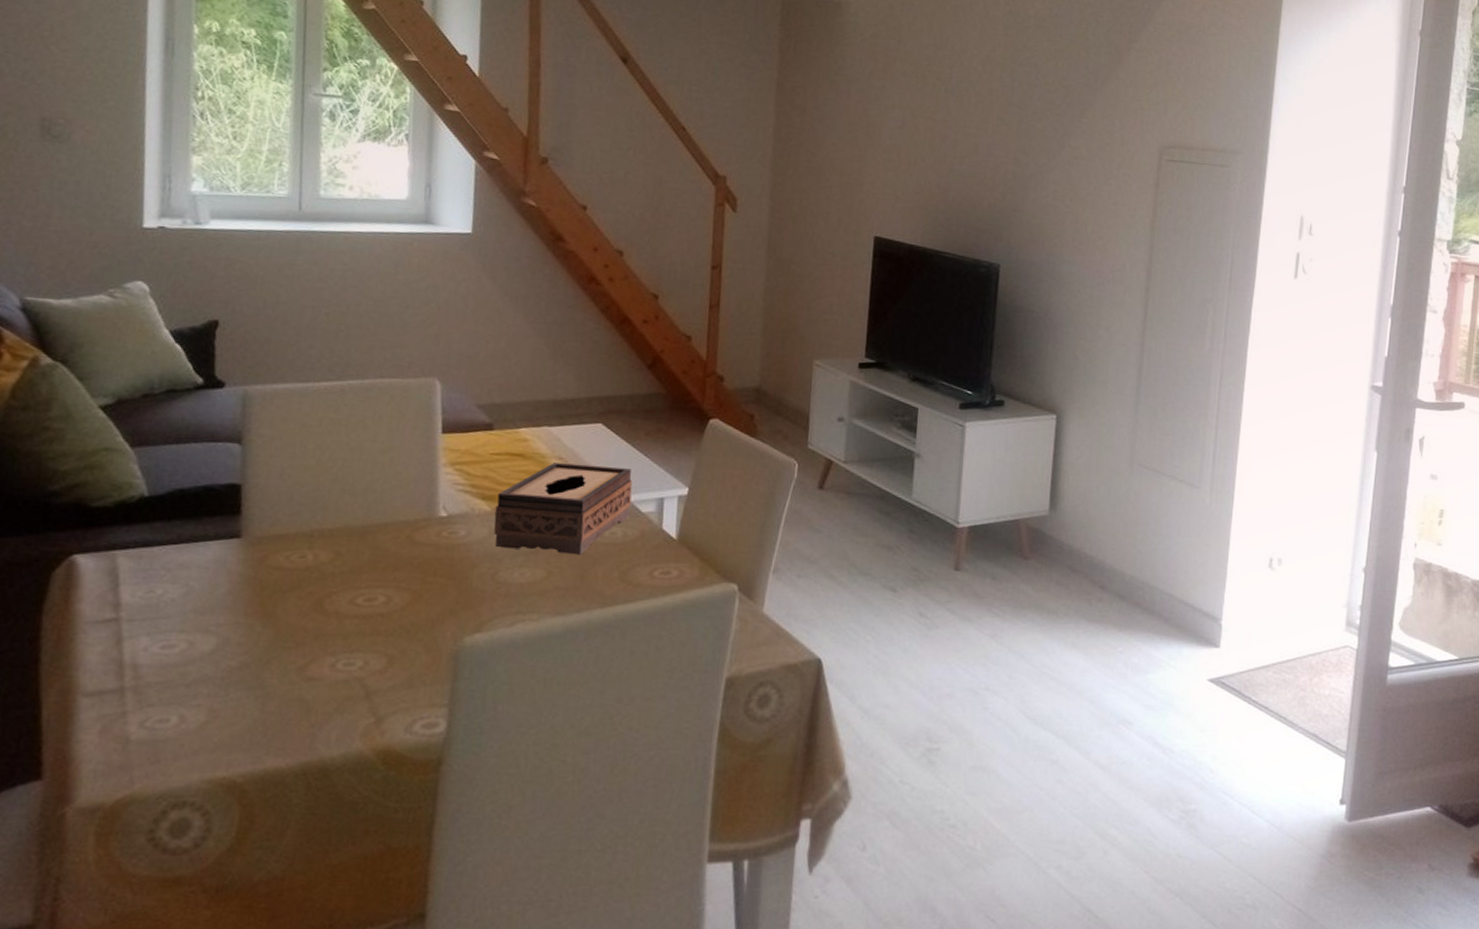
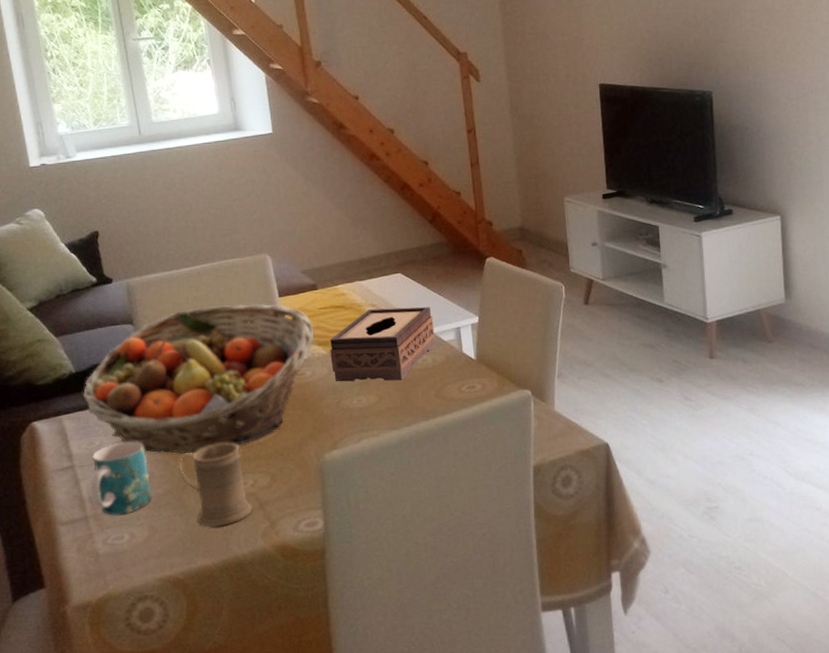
mug: none [133,593,224,690] -> present [89,441,153,515]
fruit basket: none [151,434,480,619] -> present [82,303,314,454]
mug: none [264,608,357,718] -> present [178,442,253,528]

